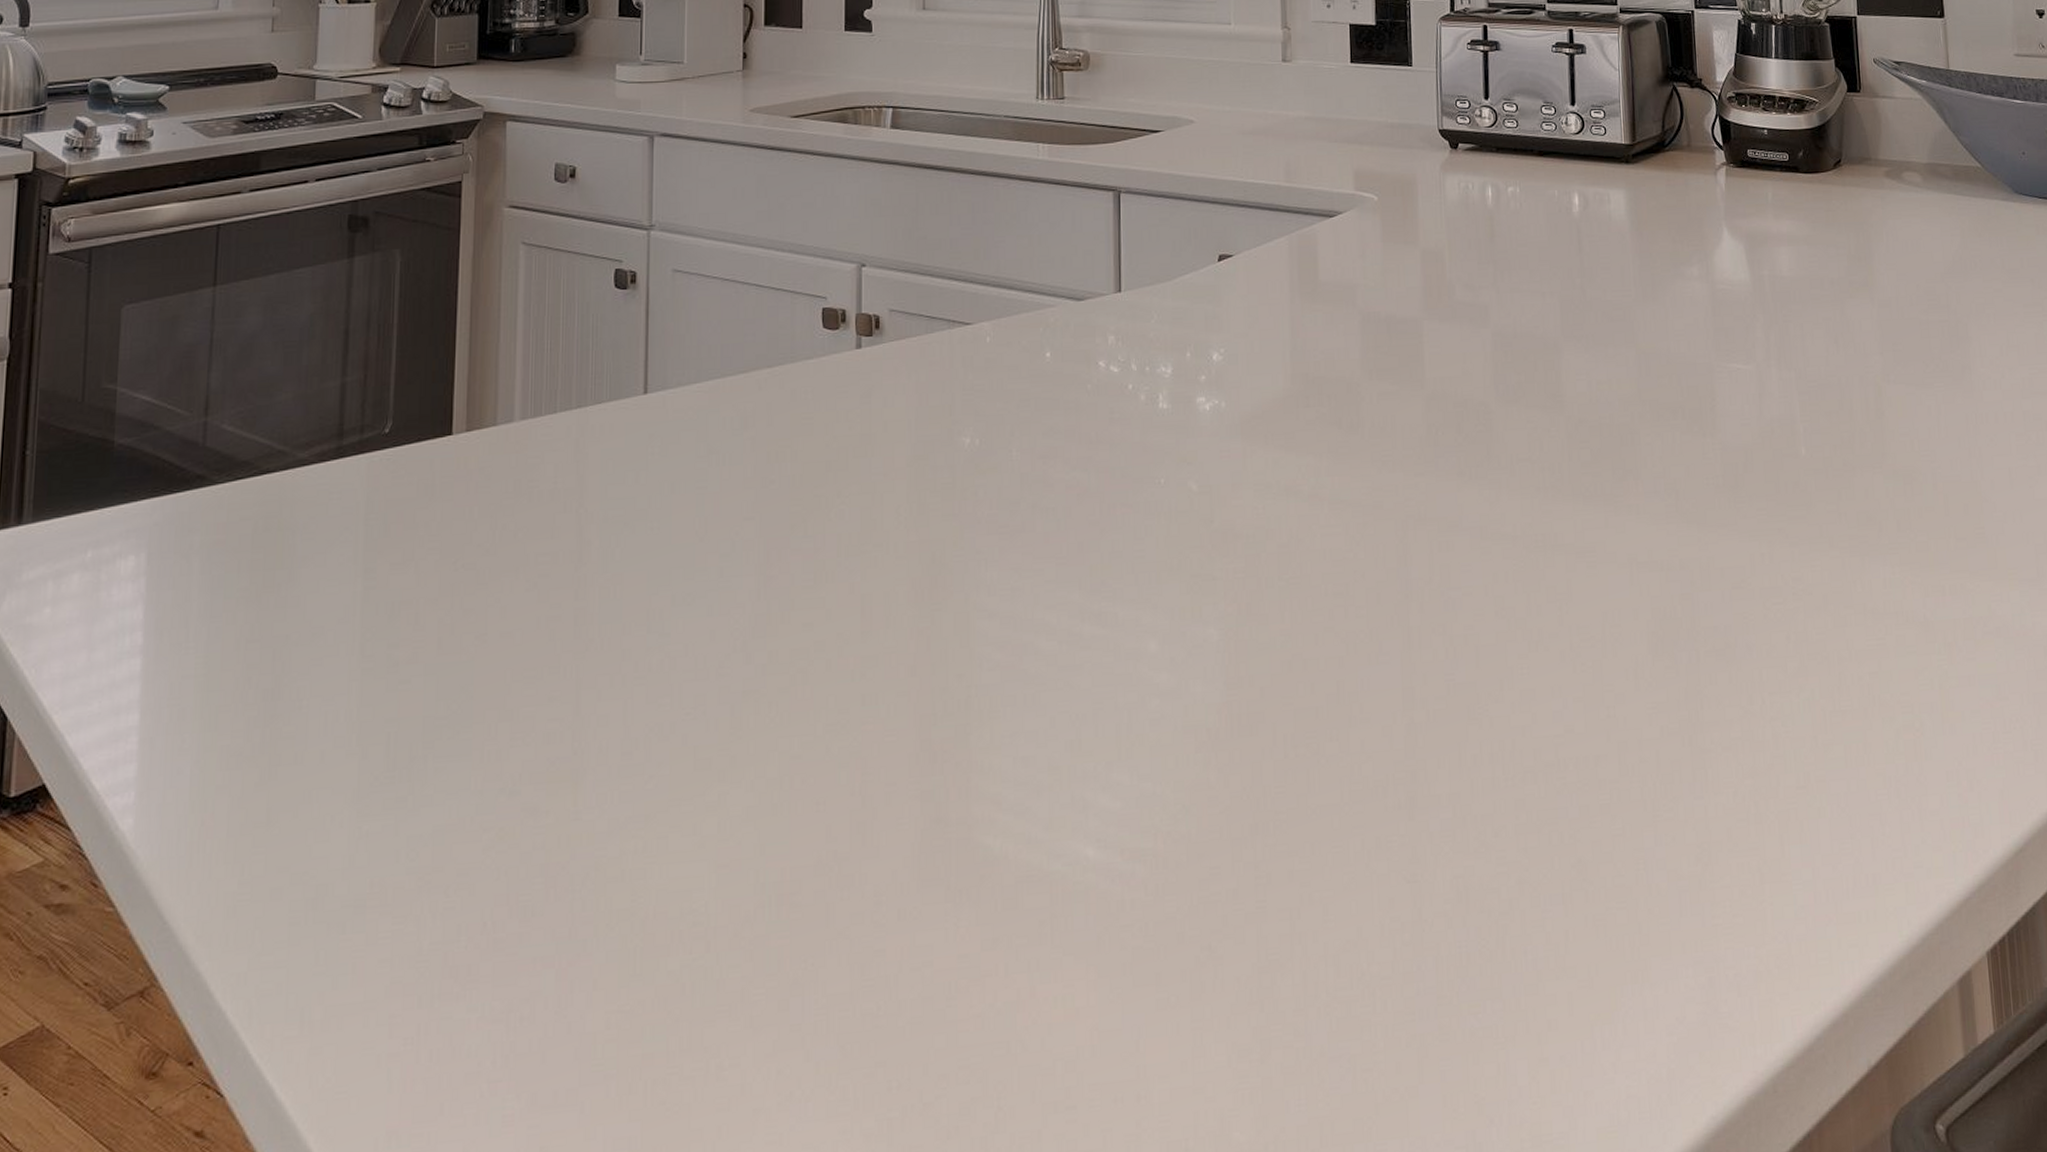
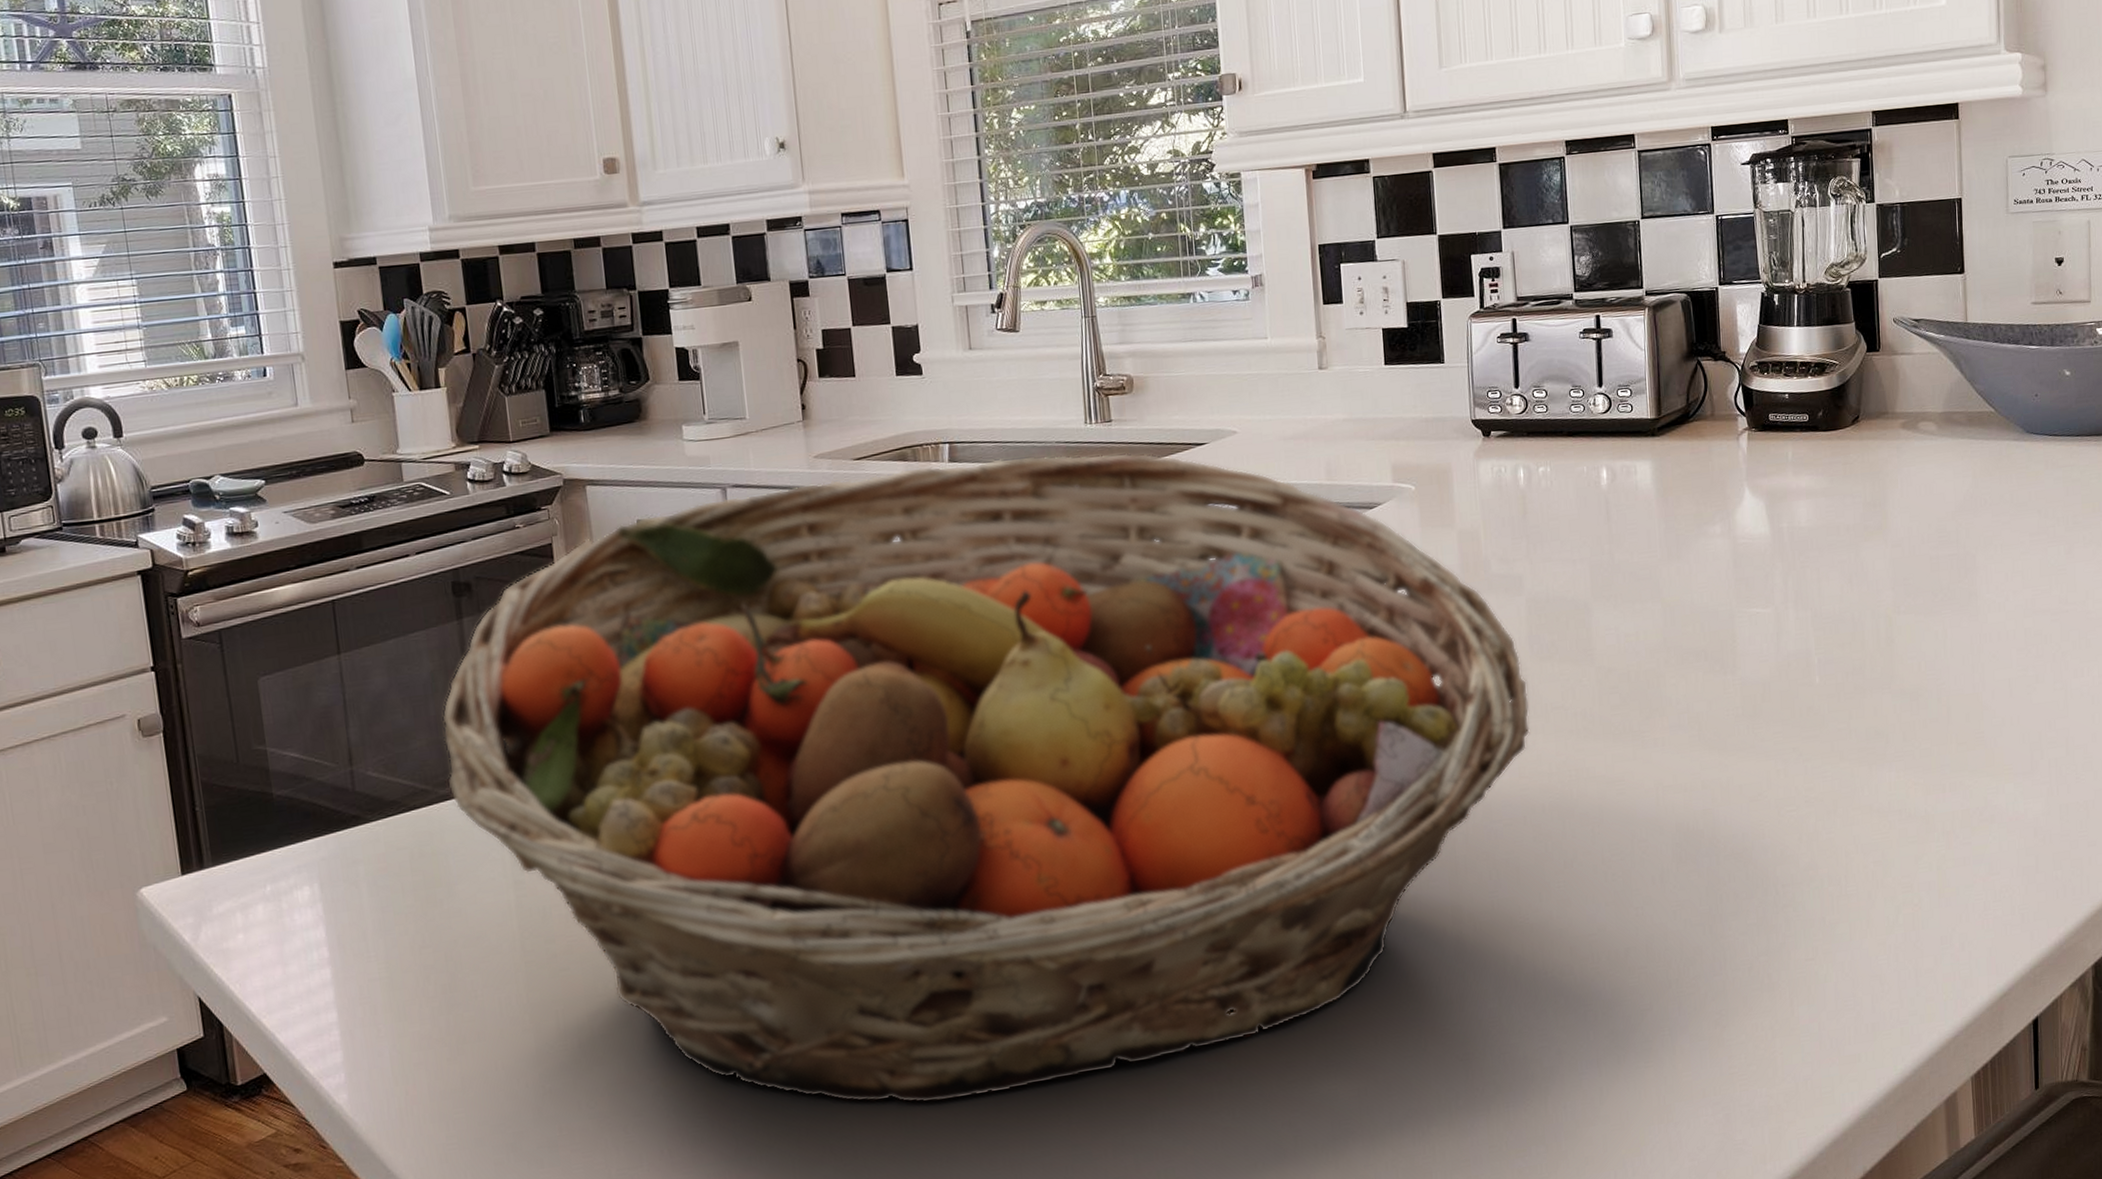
fruit basket: none [308,128,1494,887] -> present [442,453,1530,1104]

